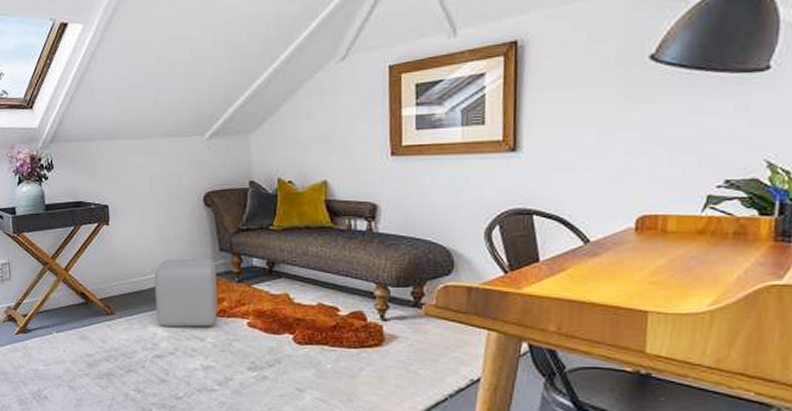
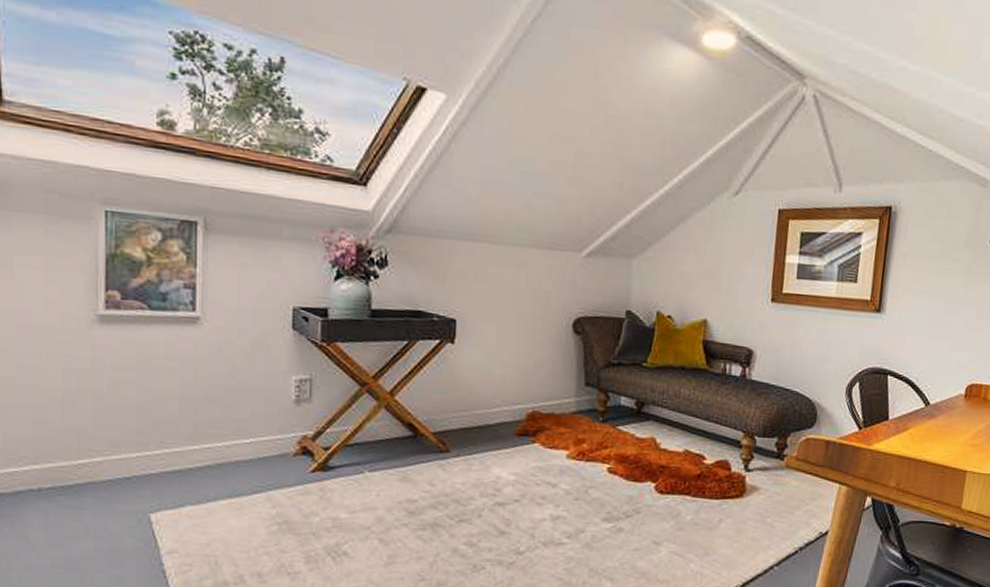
pouf: present [154,258,218,327] -> none [502,390,579,471]

